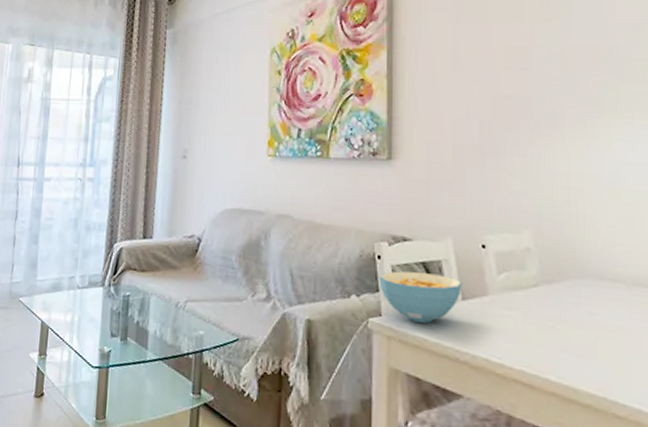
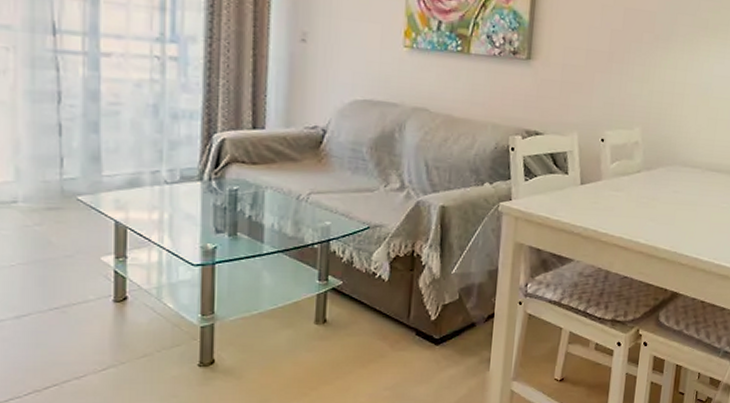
cereal bowl: present [379,271,463,323] -> none [511,161,583,204]

